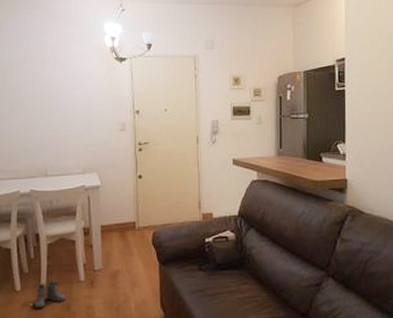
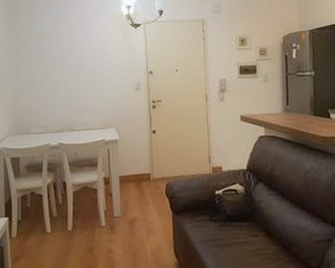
boots: present [32,281,66,309] -> none [61,225,89,250]

